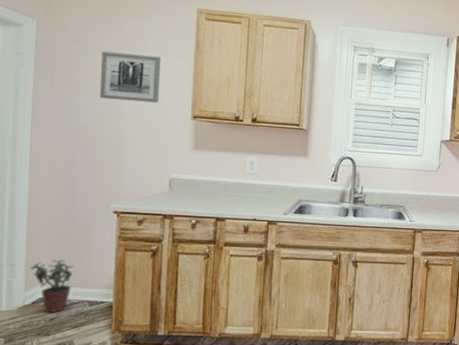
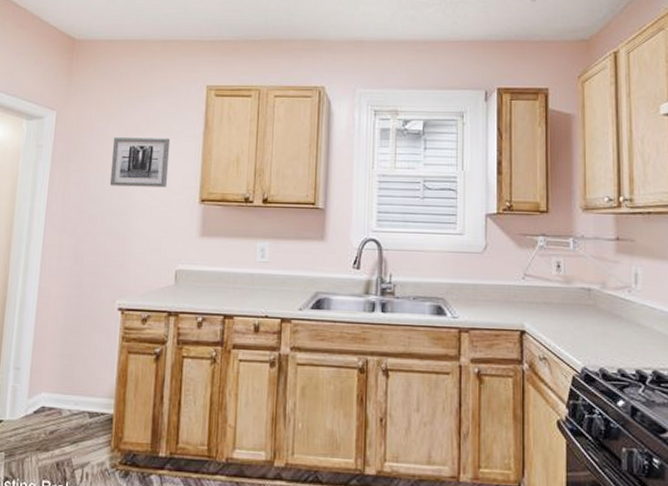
potted plant: present [30,259,75,312] -> none [34,362,77,424]

